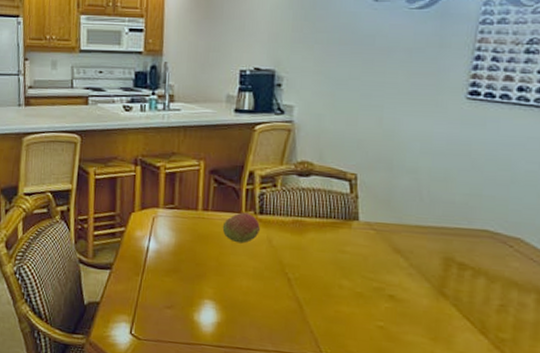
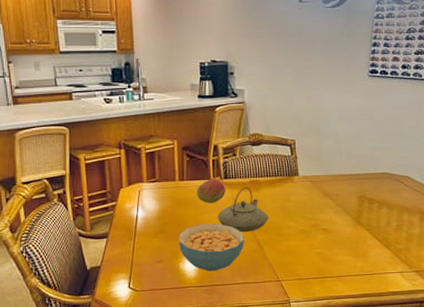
cereal bowl: none [195,267,279,330] -> present [179,223,244,272]
teapot: none [247,227,314,286] -> present [218,187,268,232]

